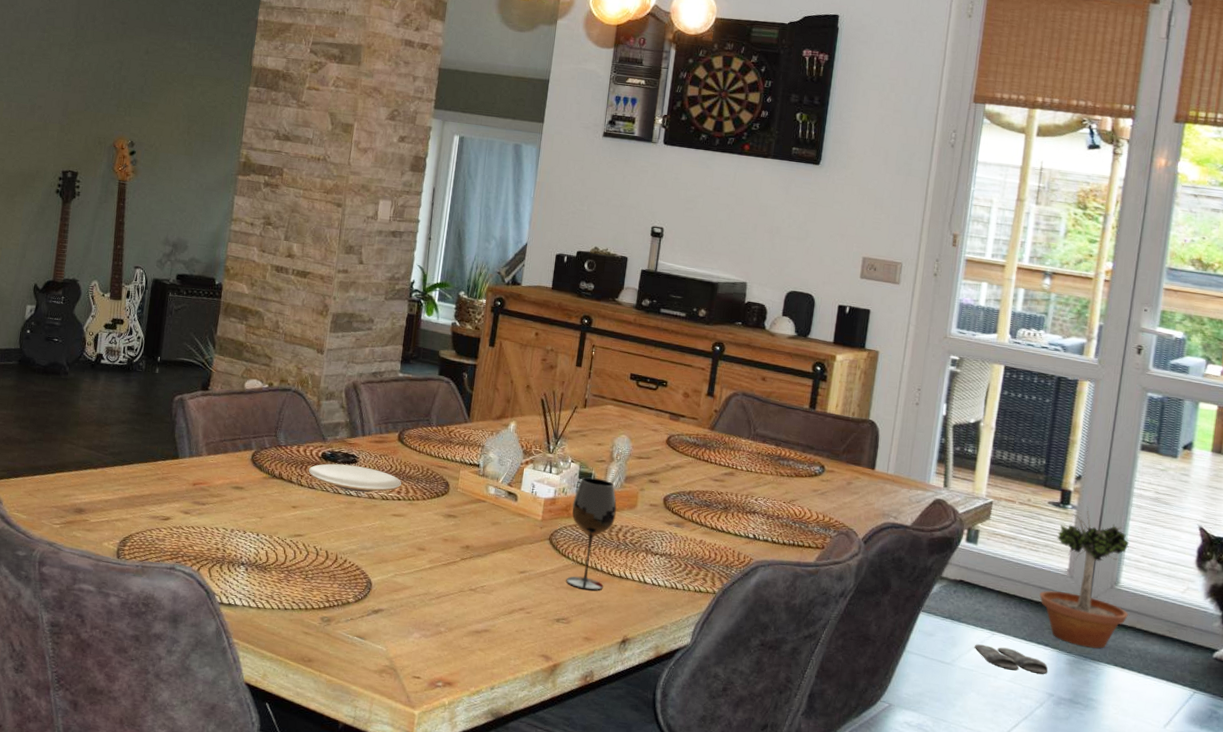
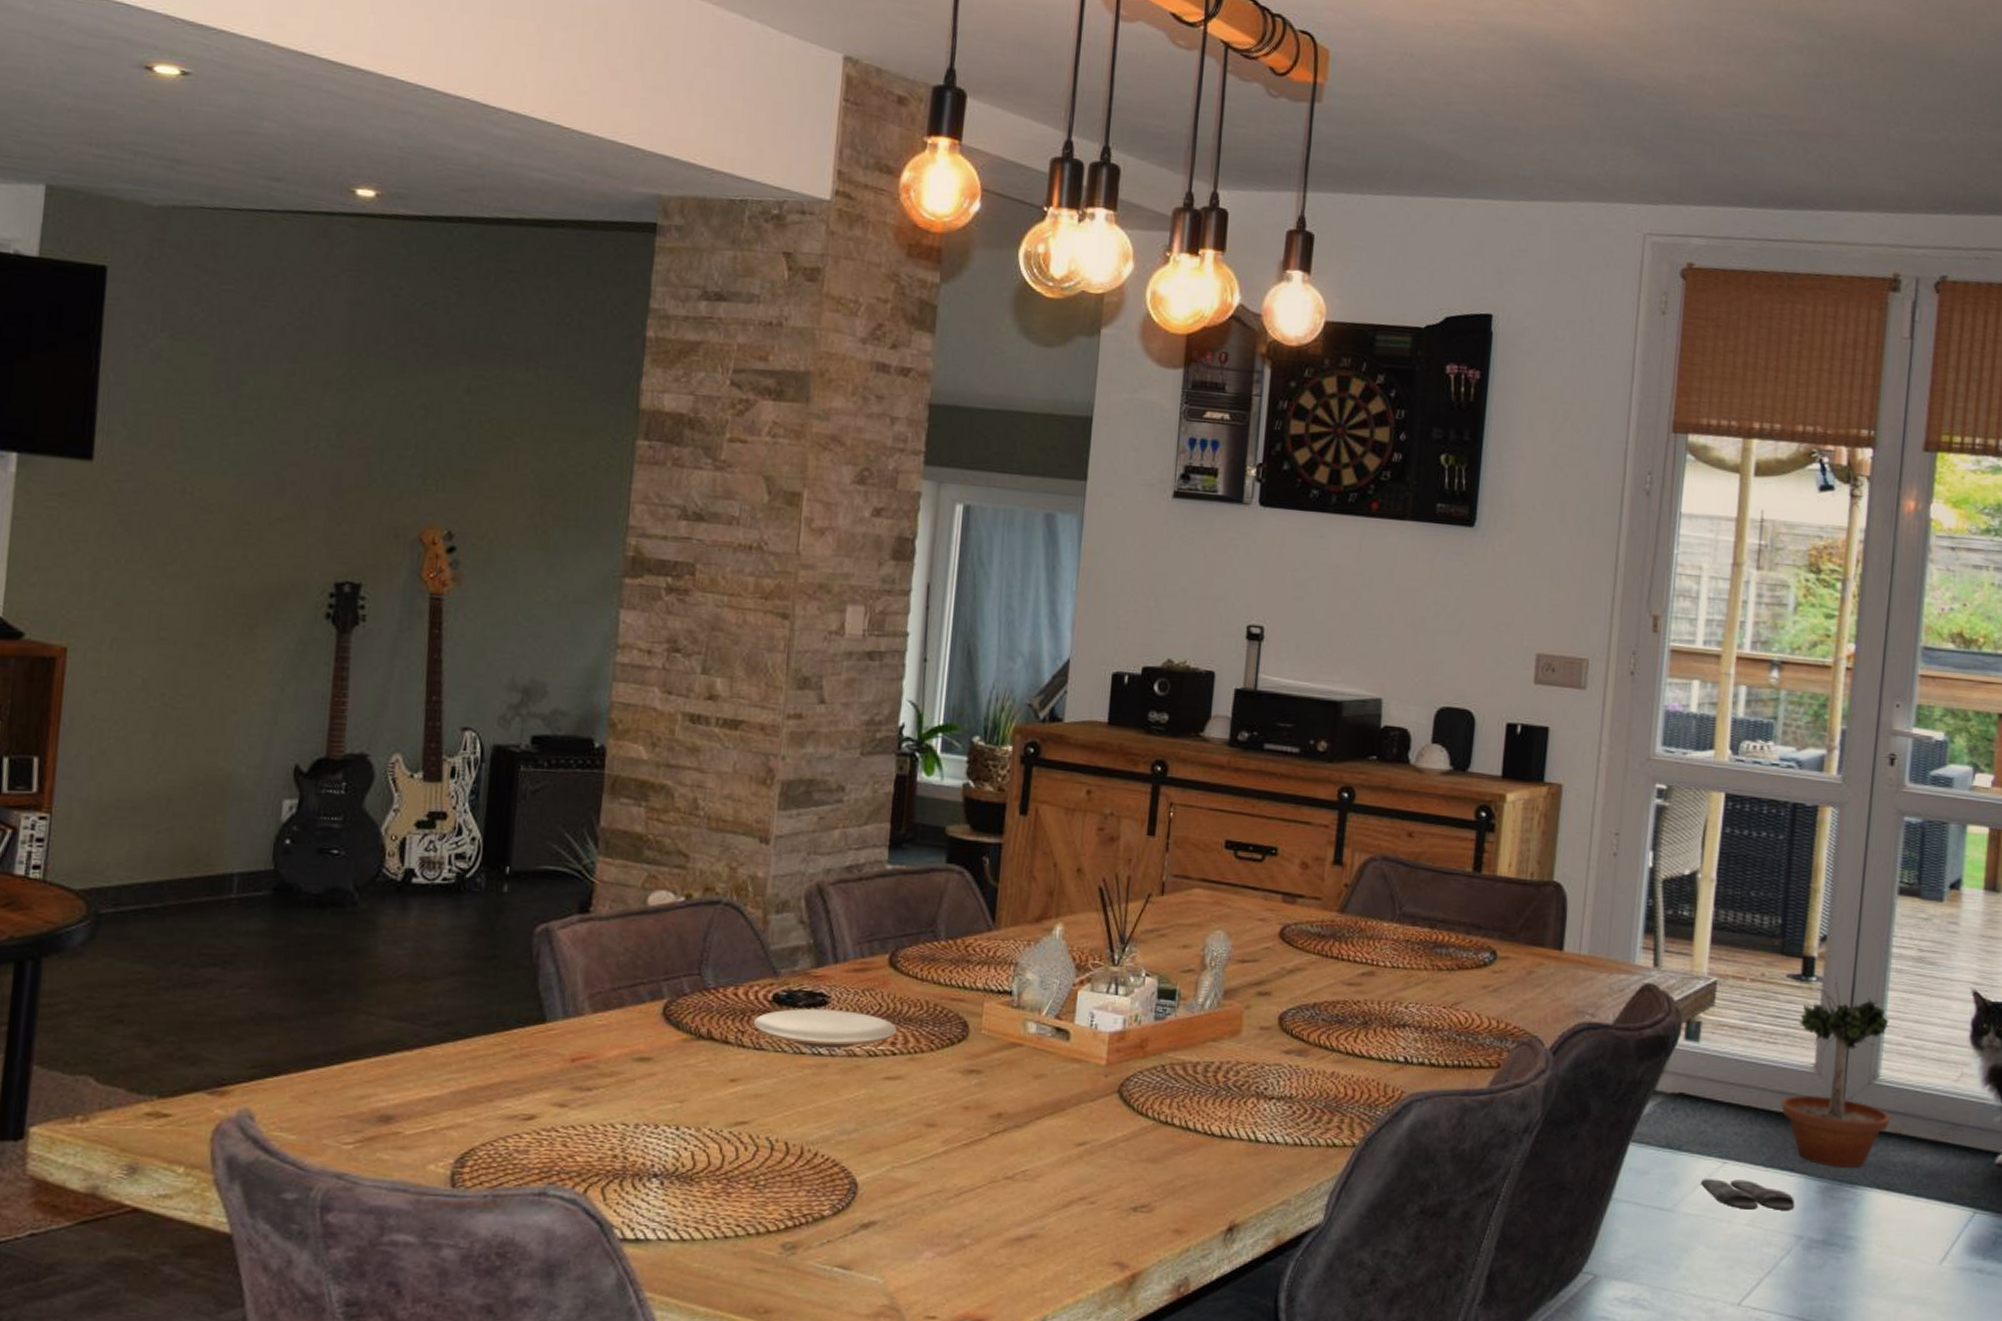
wine glass: present [566,477,617,591] -> none [1145,996,1214,1160]

